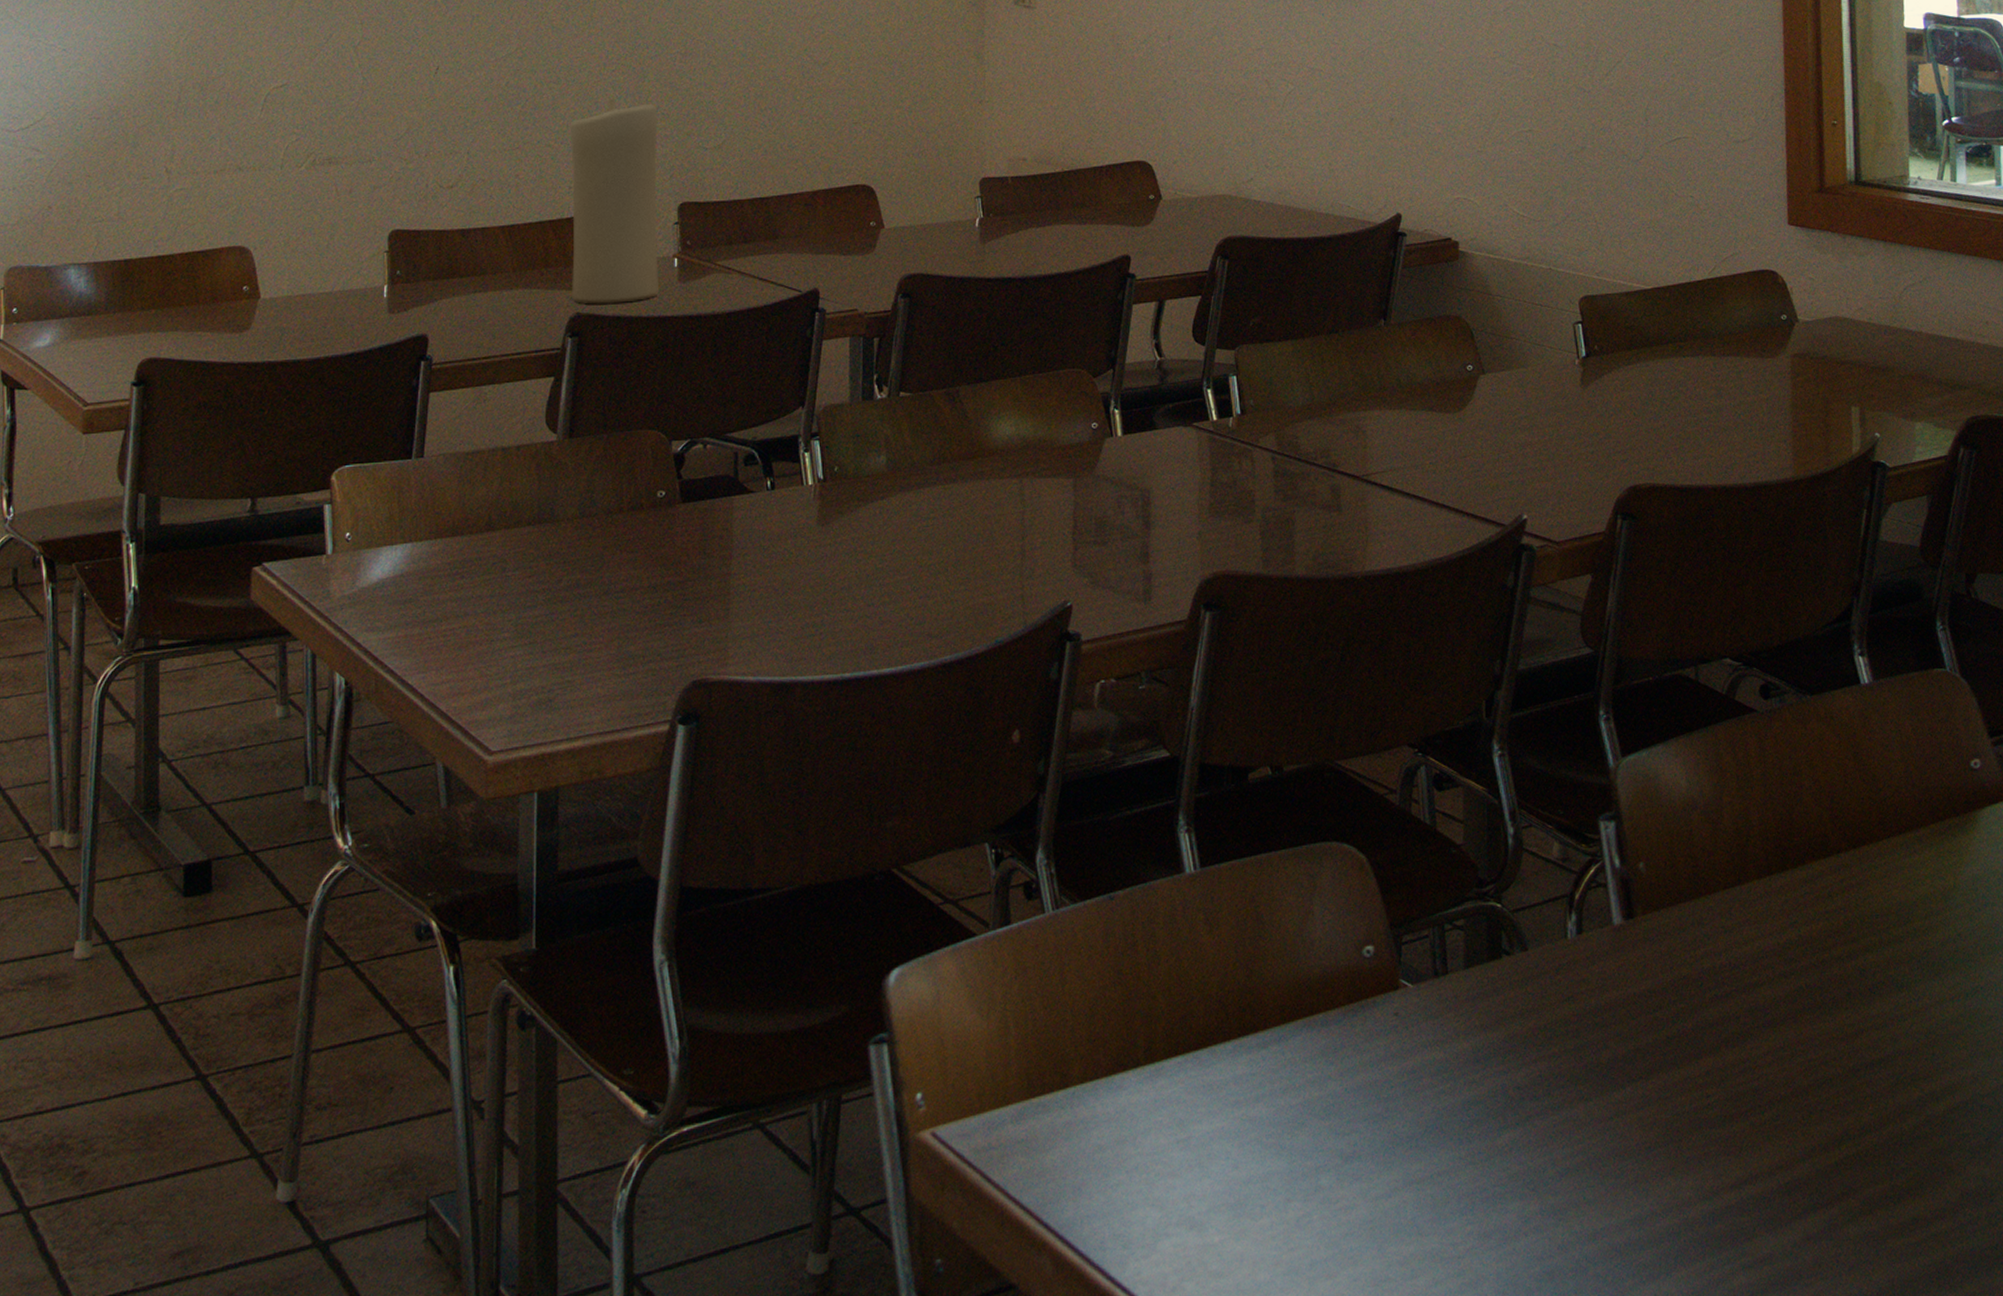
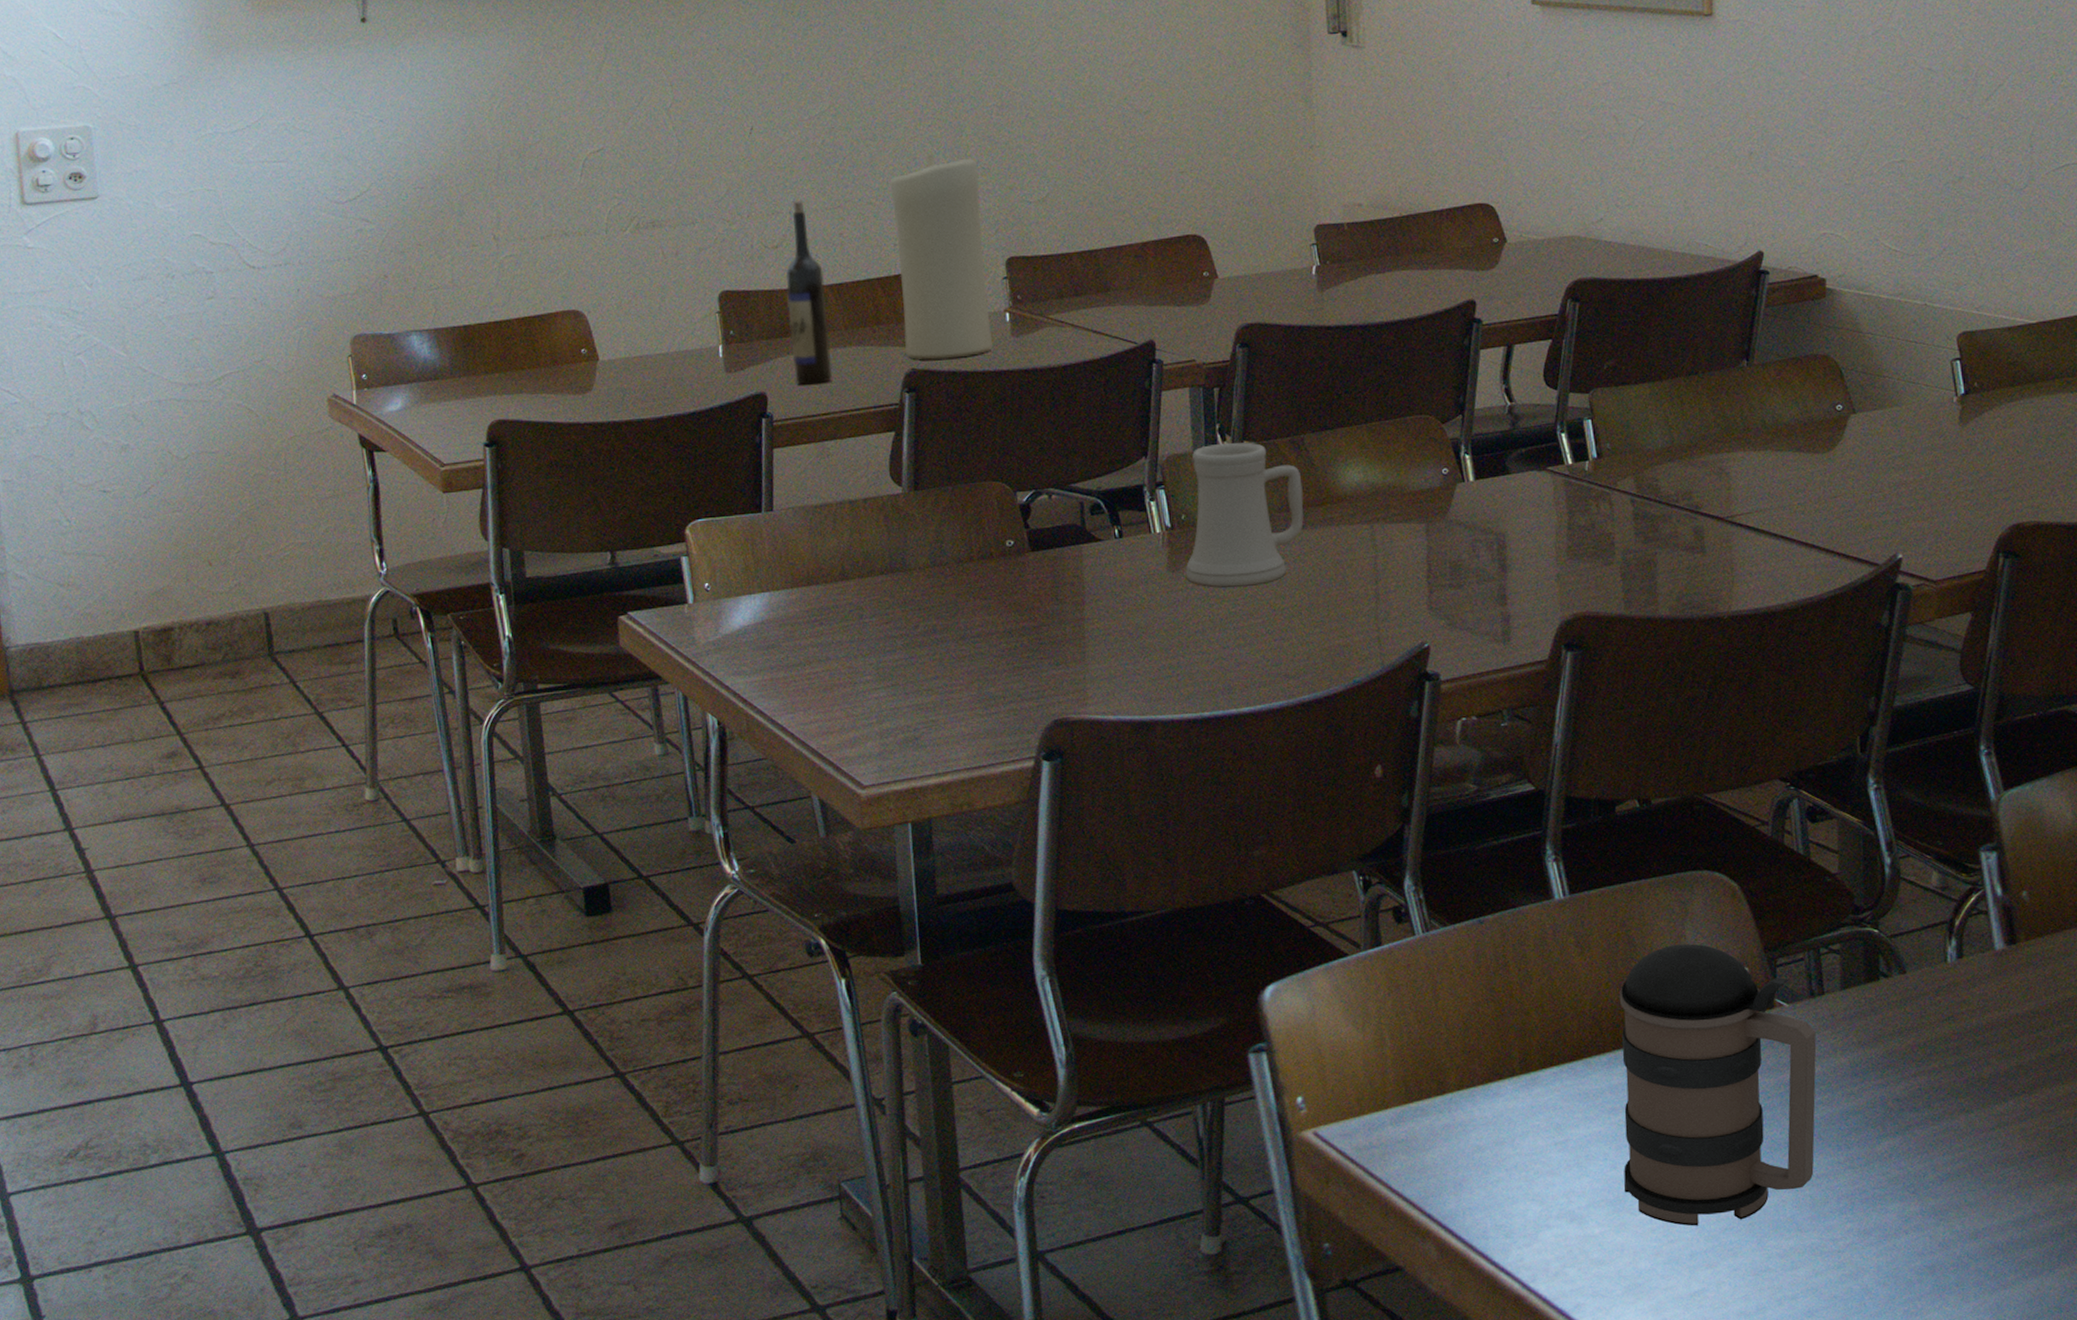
wine bottle: none [458,141,497,327] -> present [786,200,833,385]
beer mug: none [835,393,956,543] -> present [1185,442,1304,588]
beer mug: none [1245,920,1440,1232] -> present [1619,943,1817,1226]

